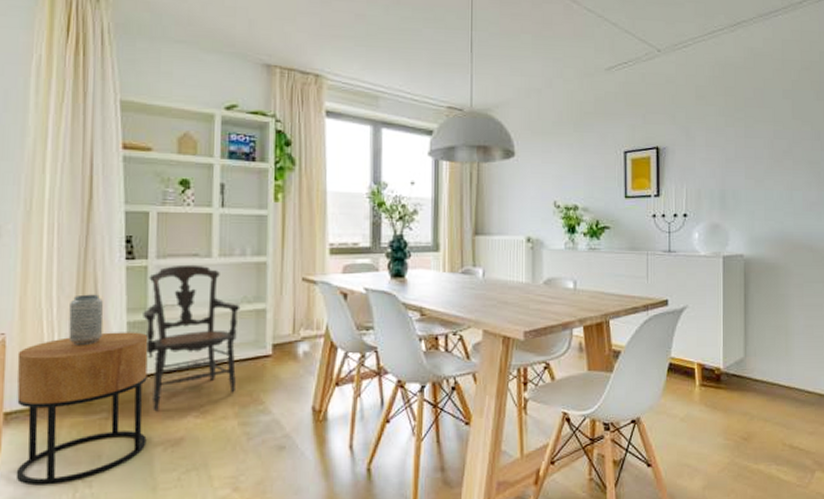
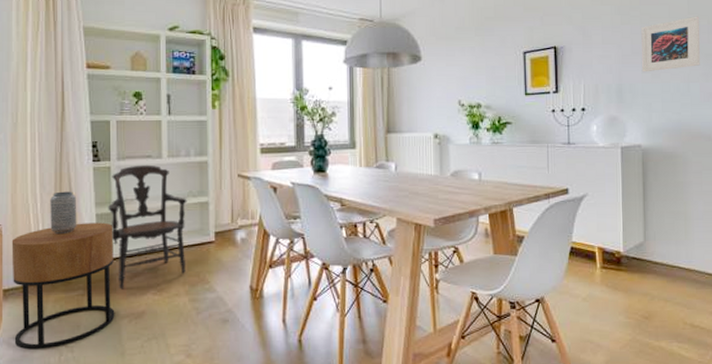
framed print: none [746,121,804,178] -> present [641,16,700,72]

